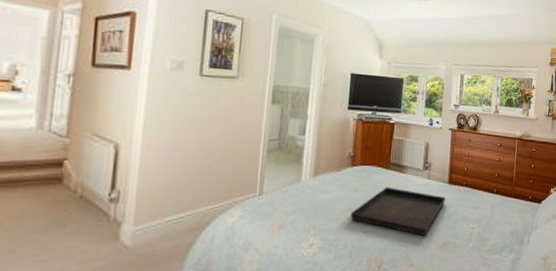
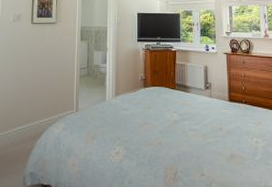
serving tray: present [350,186,446,236] -> none [146,104,229,148]

